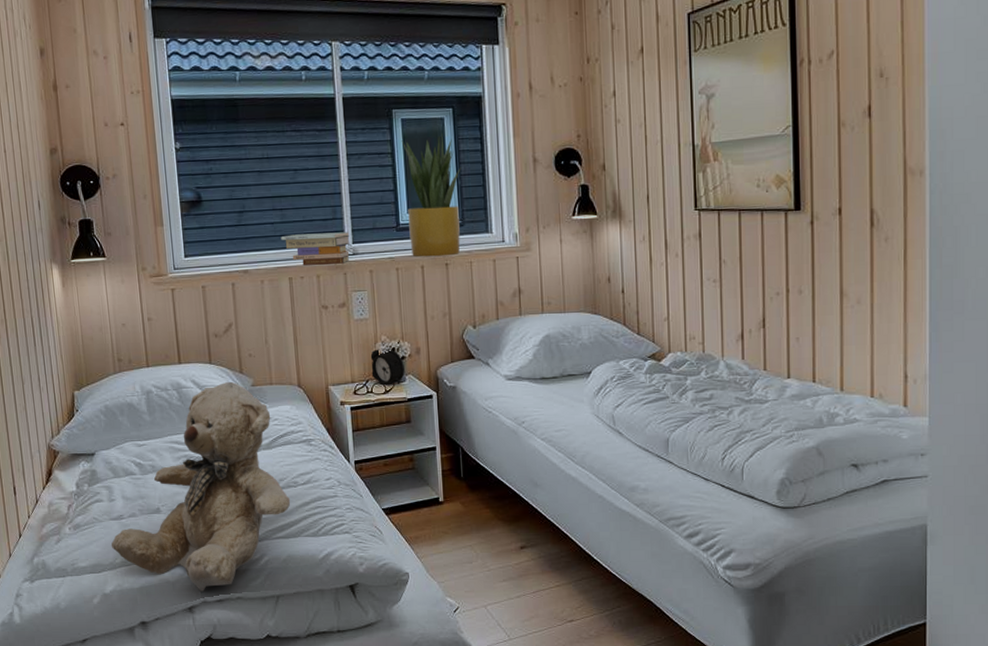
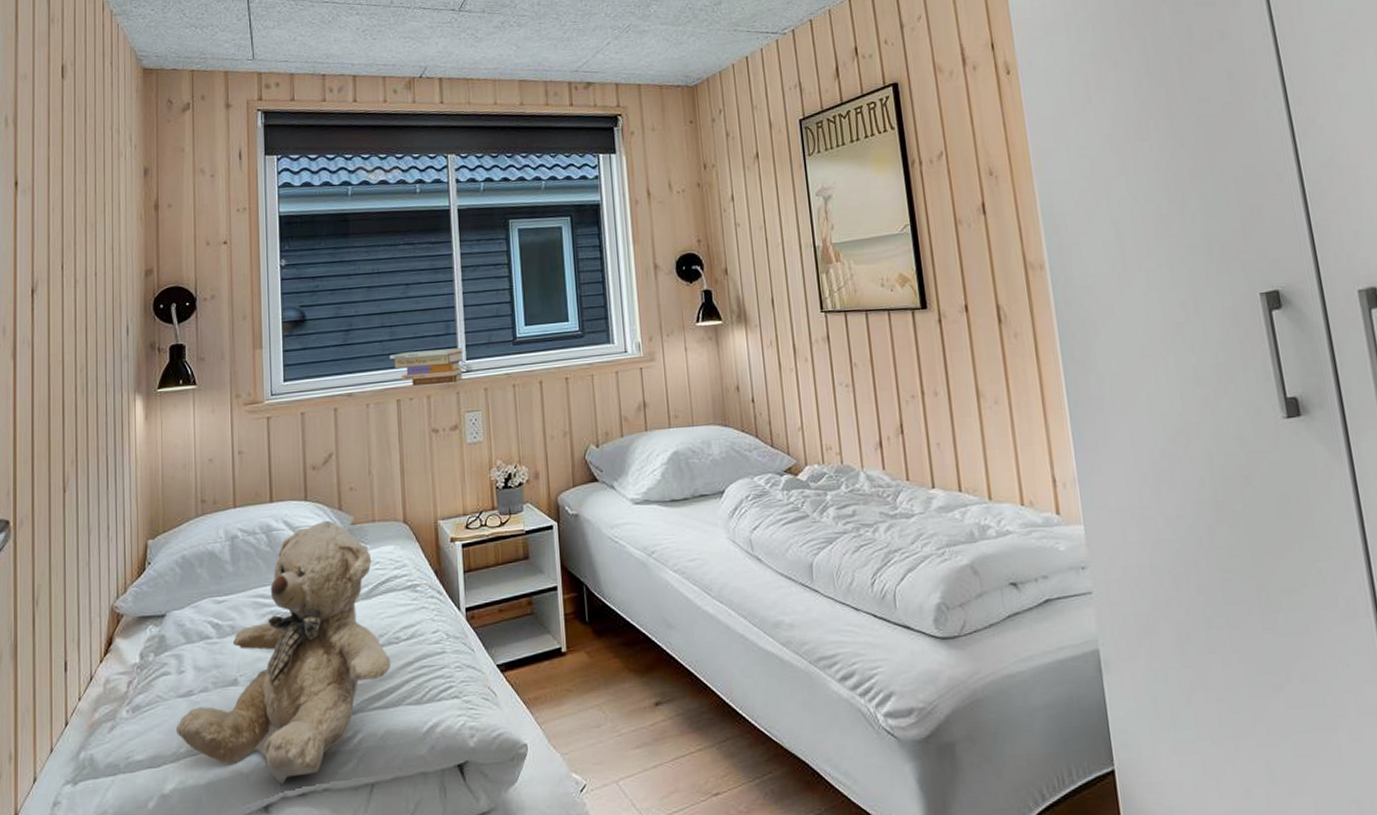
alarm clock: present [370,349,405,385] -> none [484,475,522,516]
planter: present [401,133,461,258] -> none [518,242,581,373]

